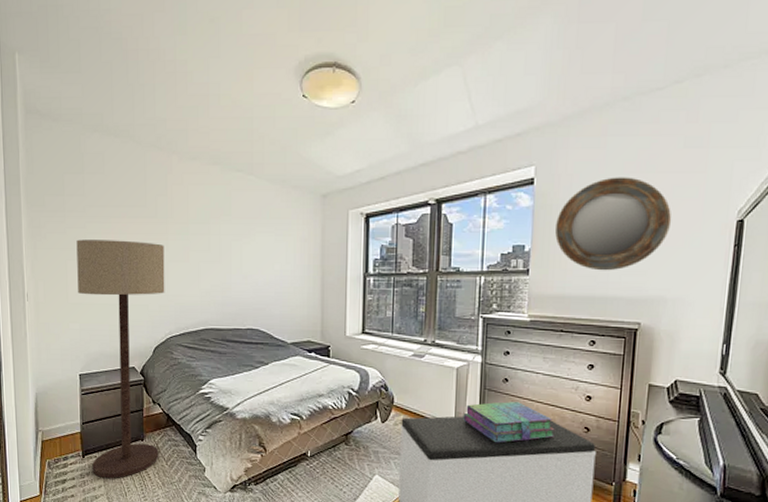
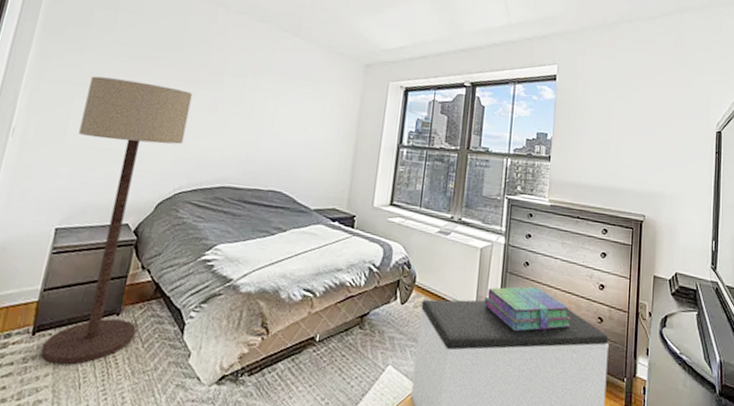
home mirror: present [555,177,672,271] -> none [573,83,667,165]

